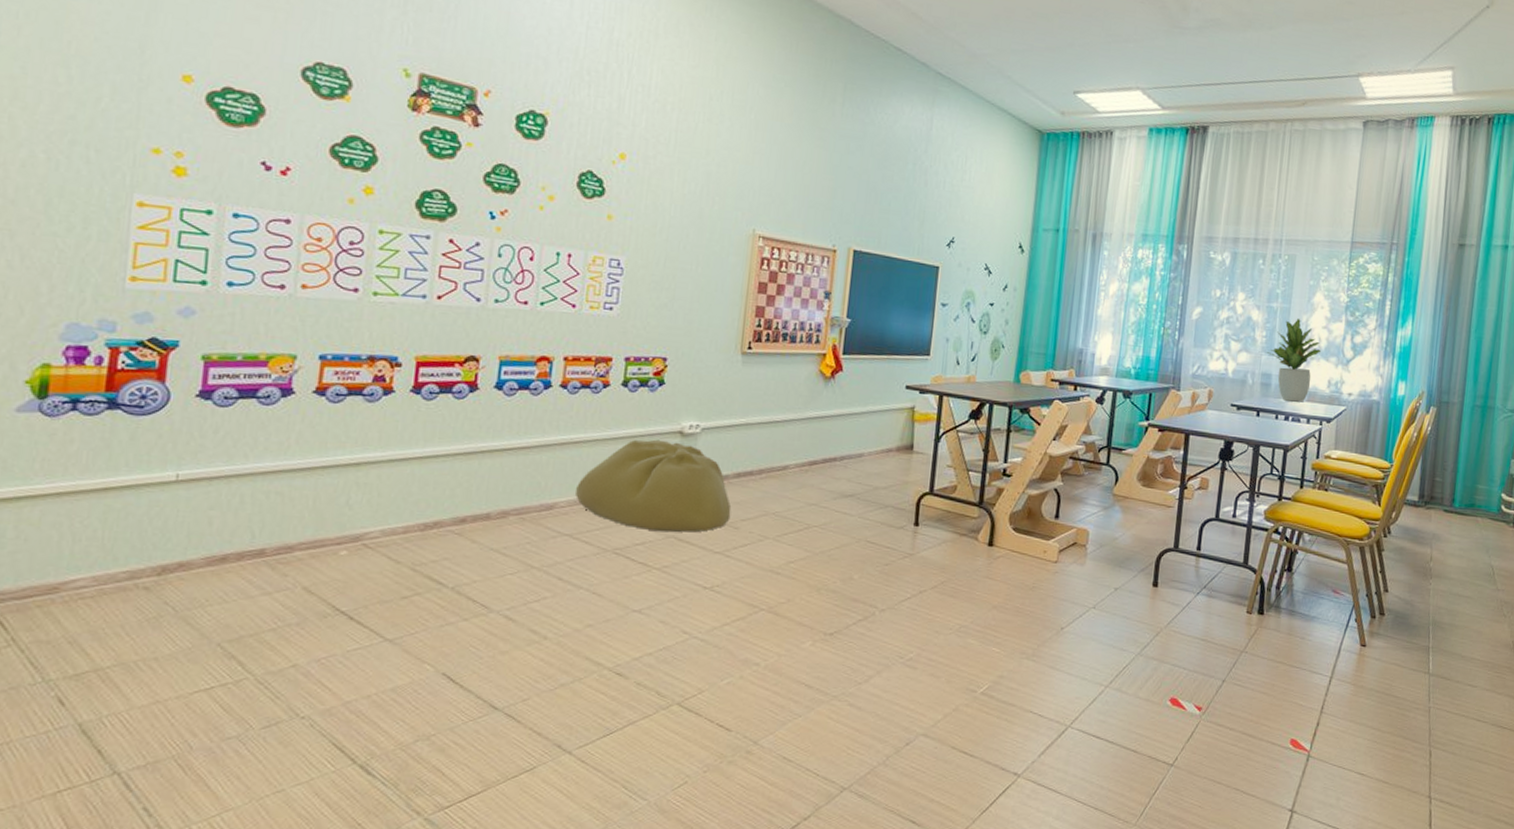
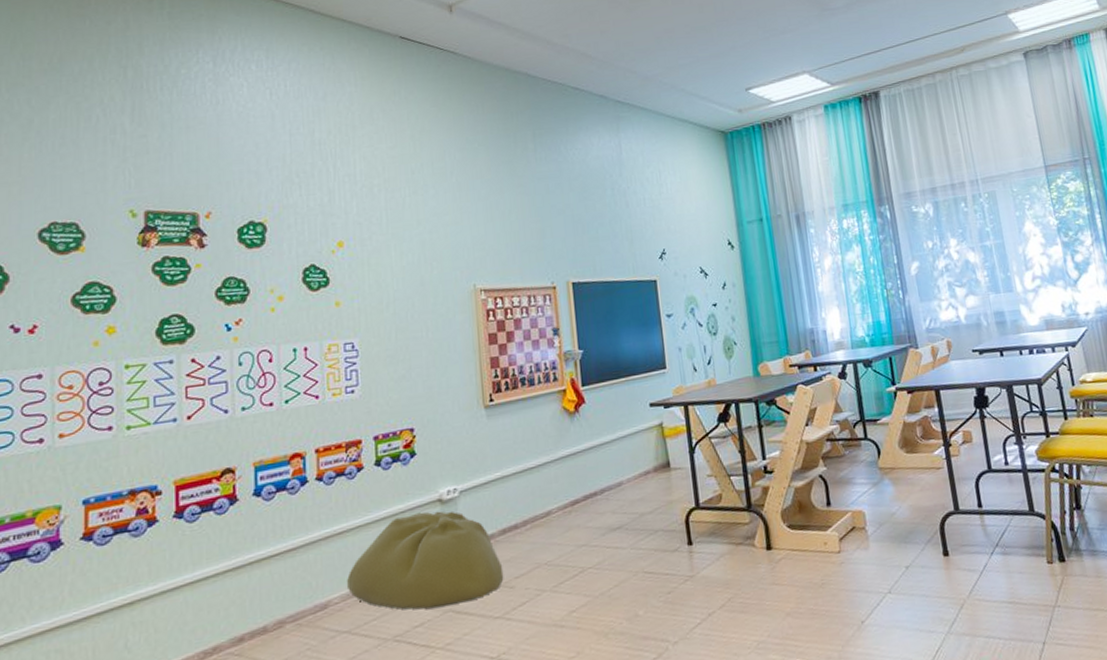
potted plant: present [1266,319,1321,402] -> none [992,251,1046,335]

